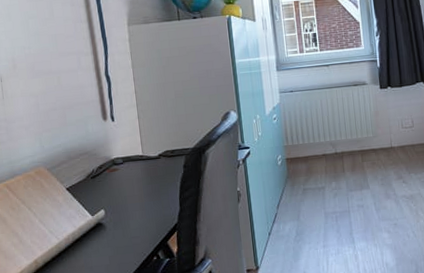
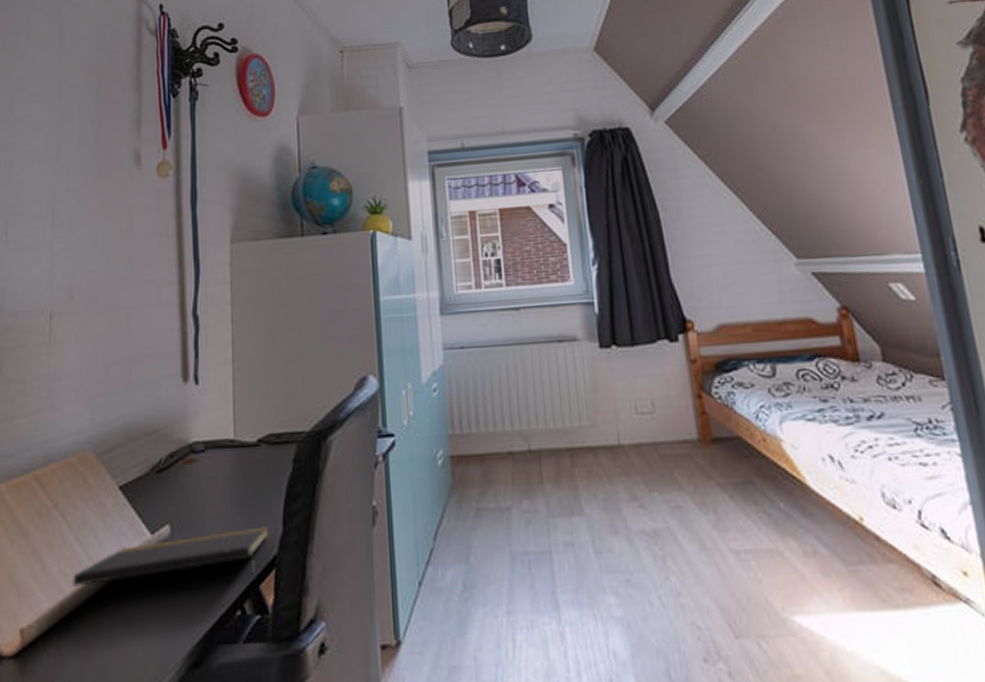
notepad: none [41,207,171,251] -> present [72,526,269,589]

